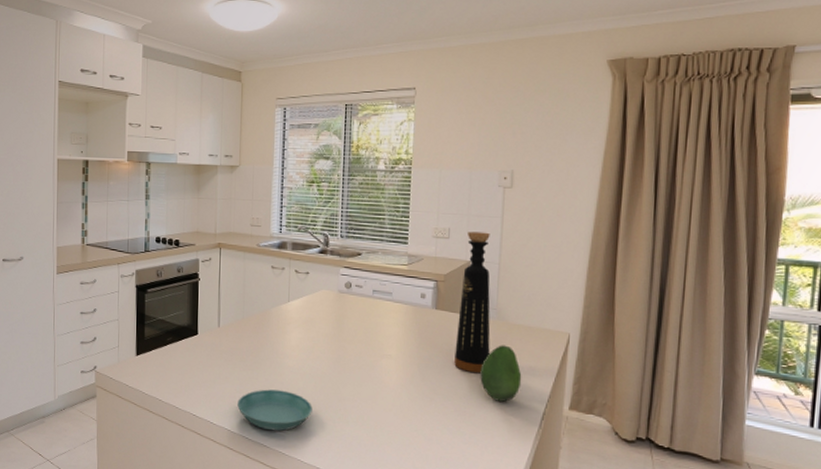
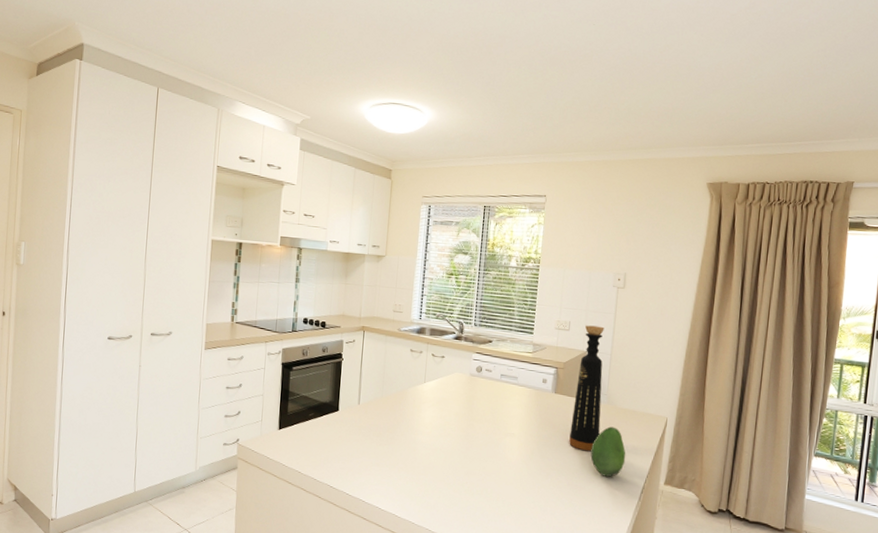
saucer: present [237,389,313,431] -> none [372,463,442,503]

